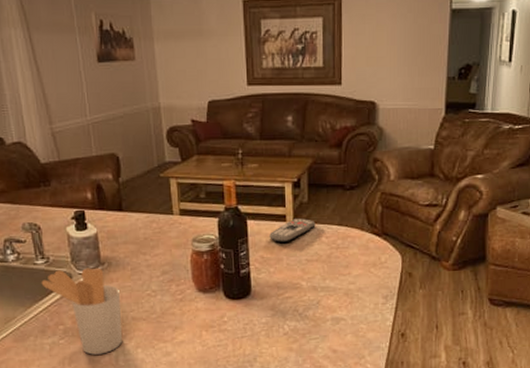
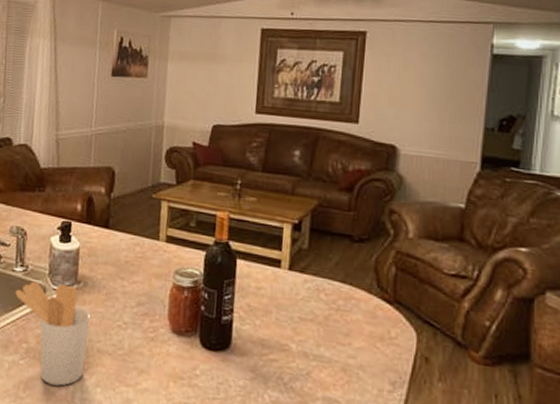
remote control: present [269,218,316,243] -> none [259,265,315,293]

